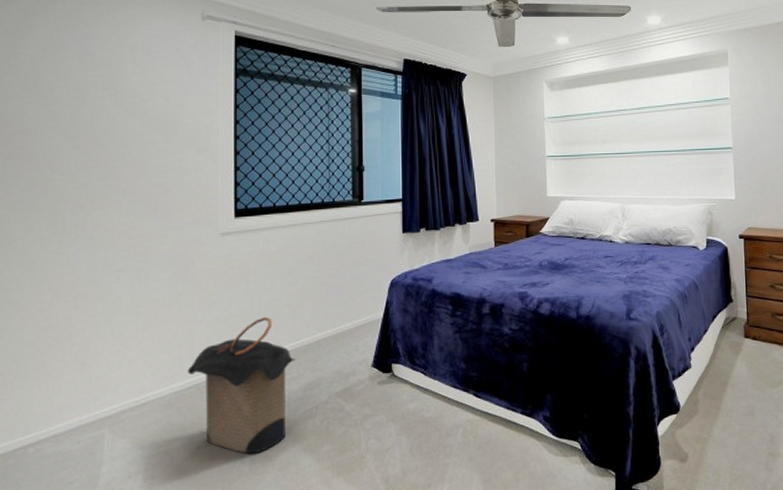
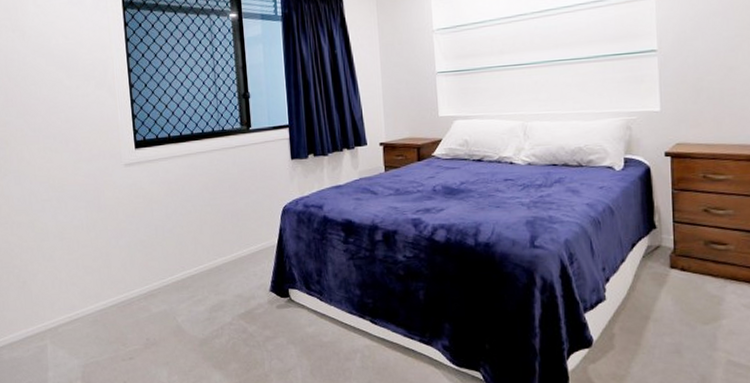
laundry hamper: present [187,316,296,454] -> none [108,242,200,368]

